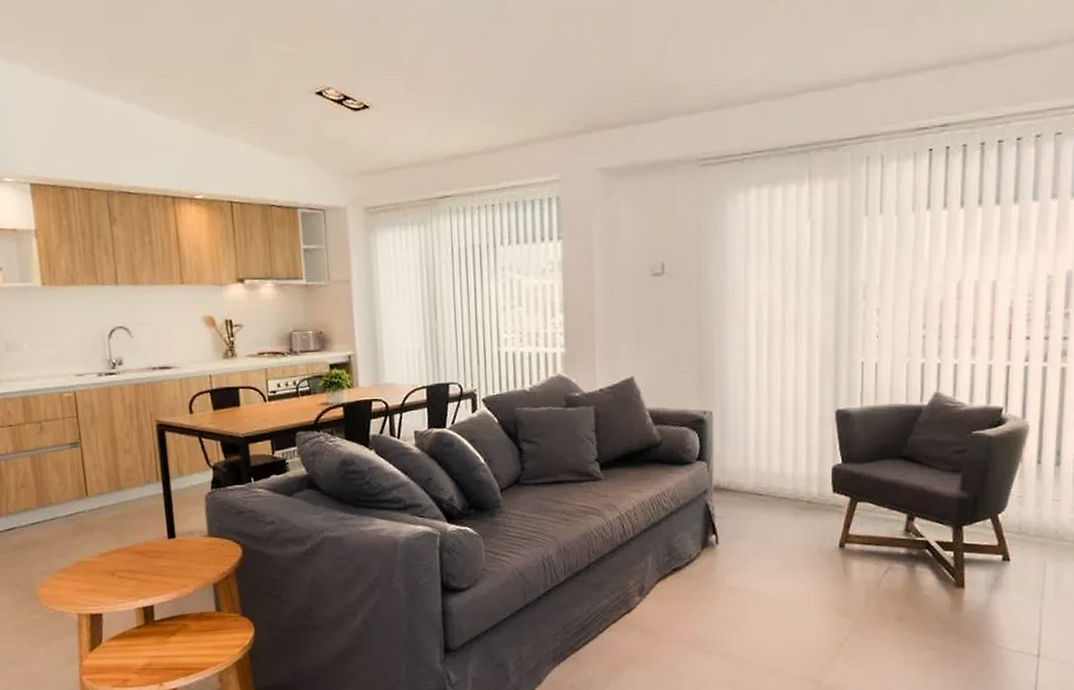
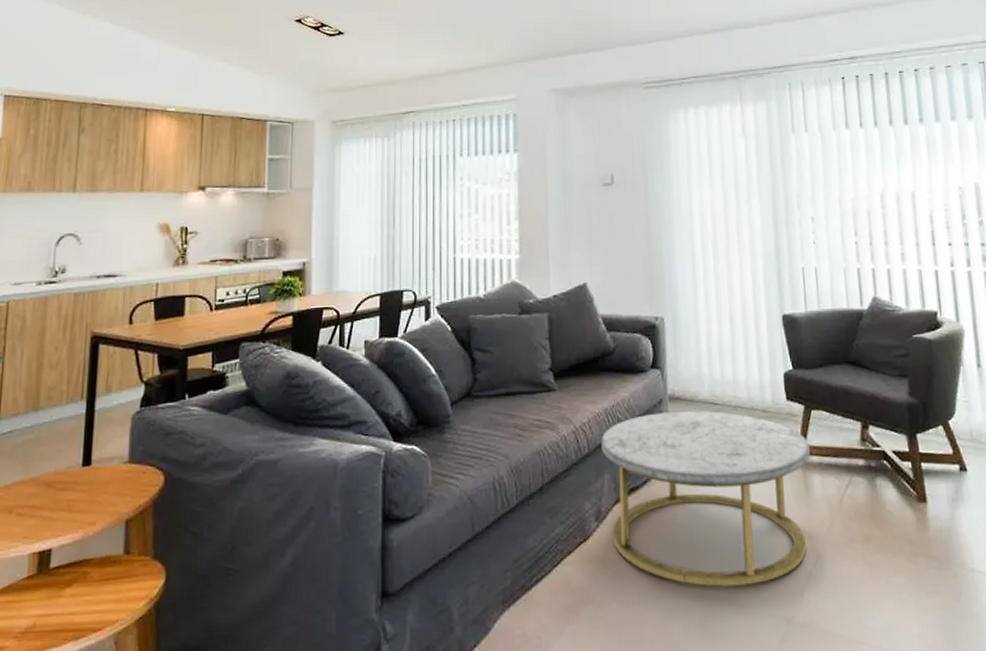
coffee table: none [646,501,852,654] -> present [601,411,810,587]

